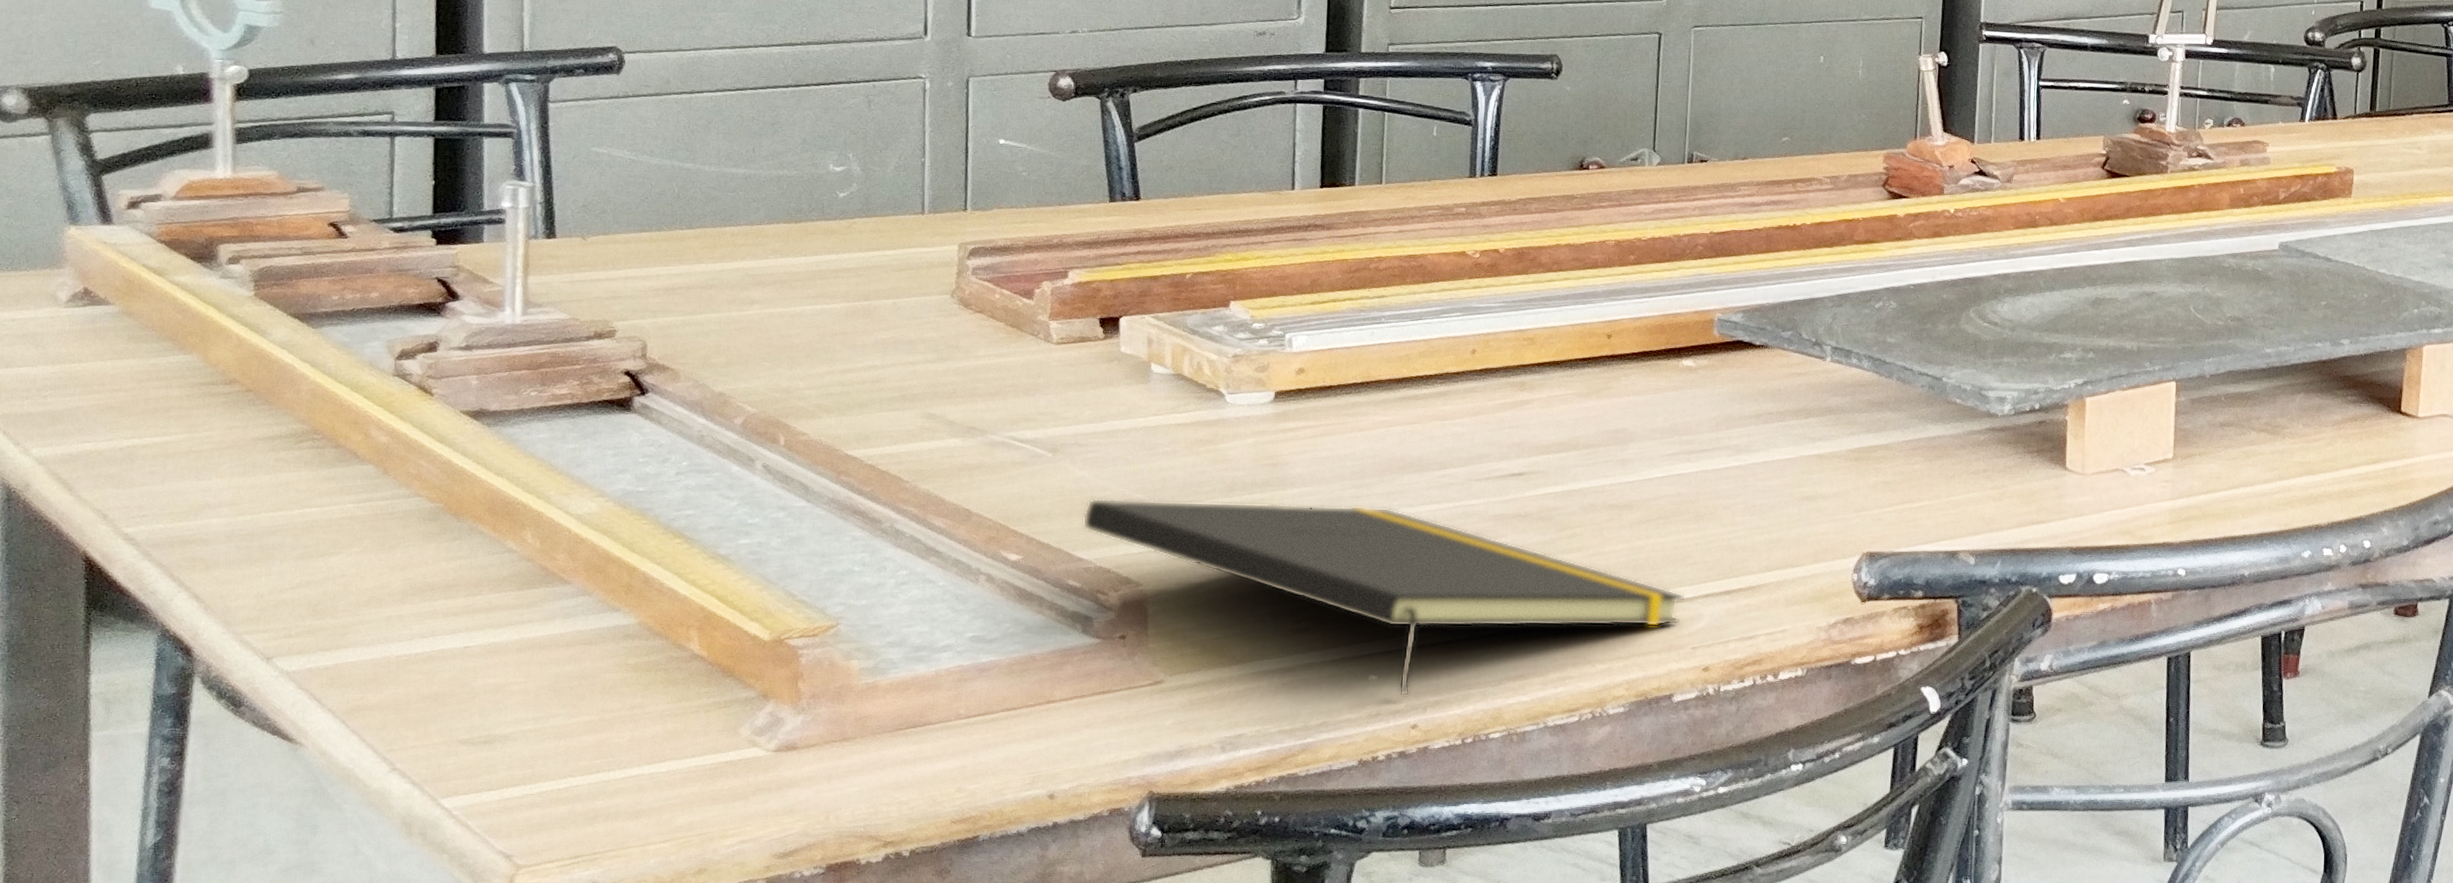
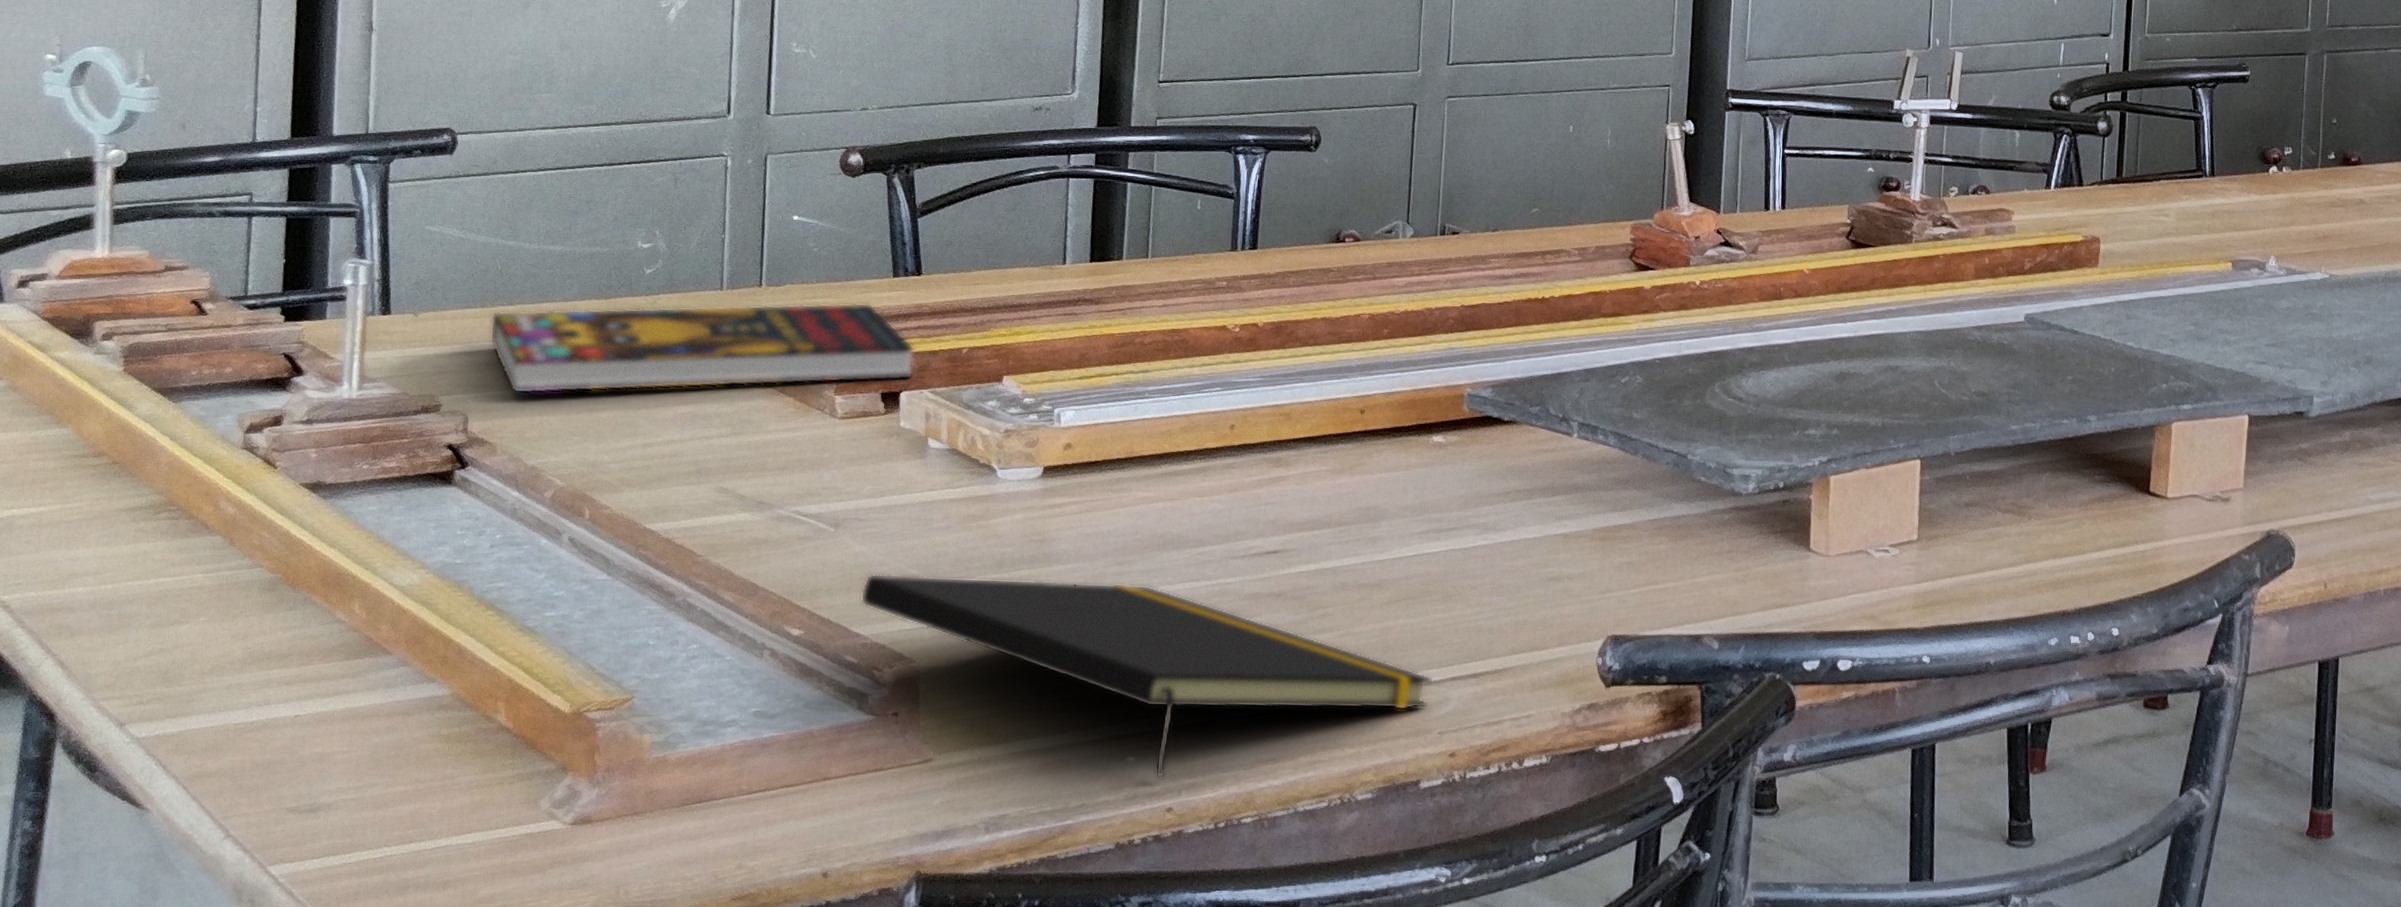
book: none [668,227,1135,320] -> present [489,302,915,394]

